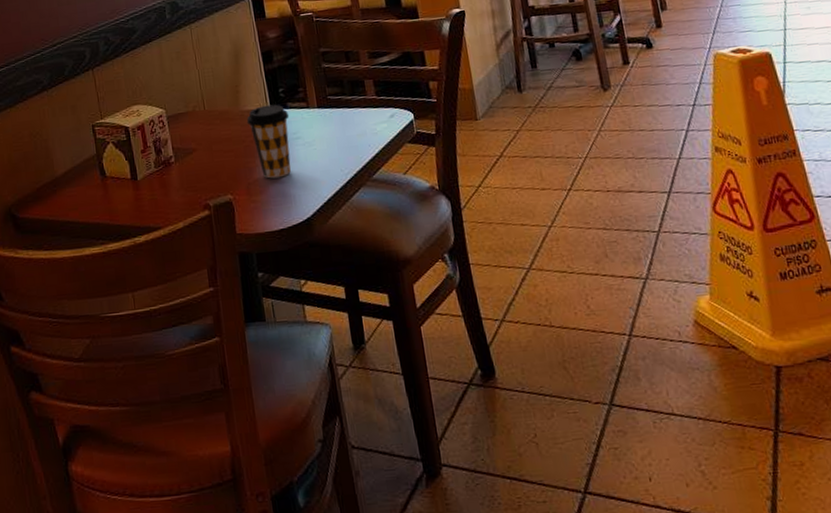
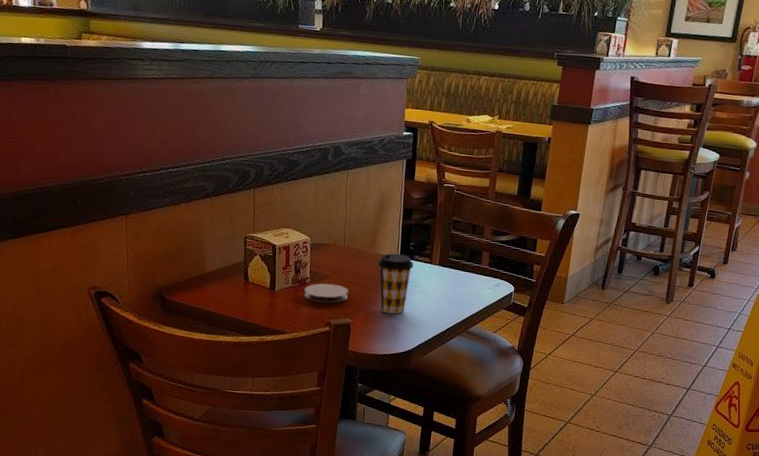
coaster: none [171,157,223,184] -> present [304,283,349,304]

